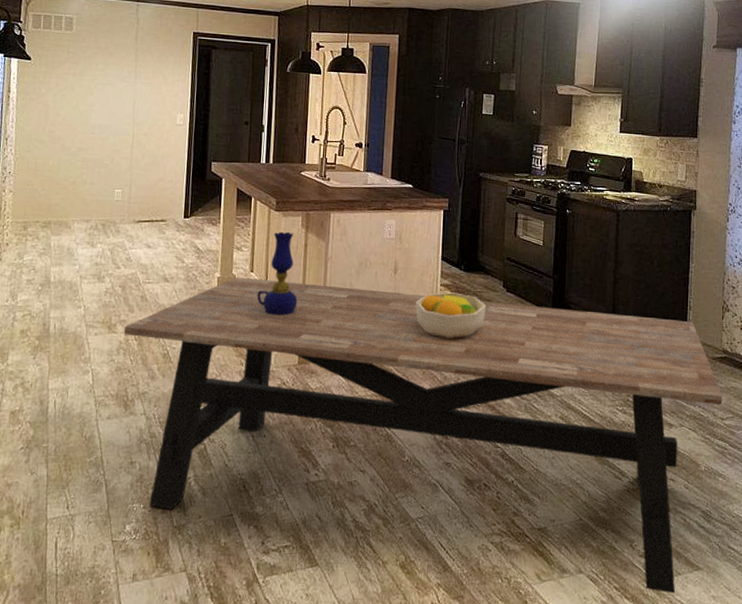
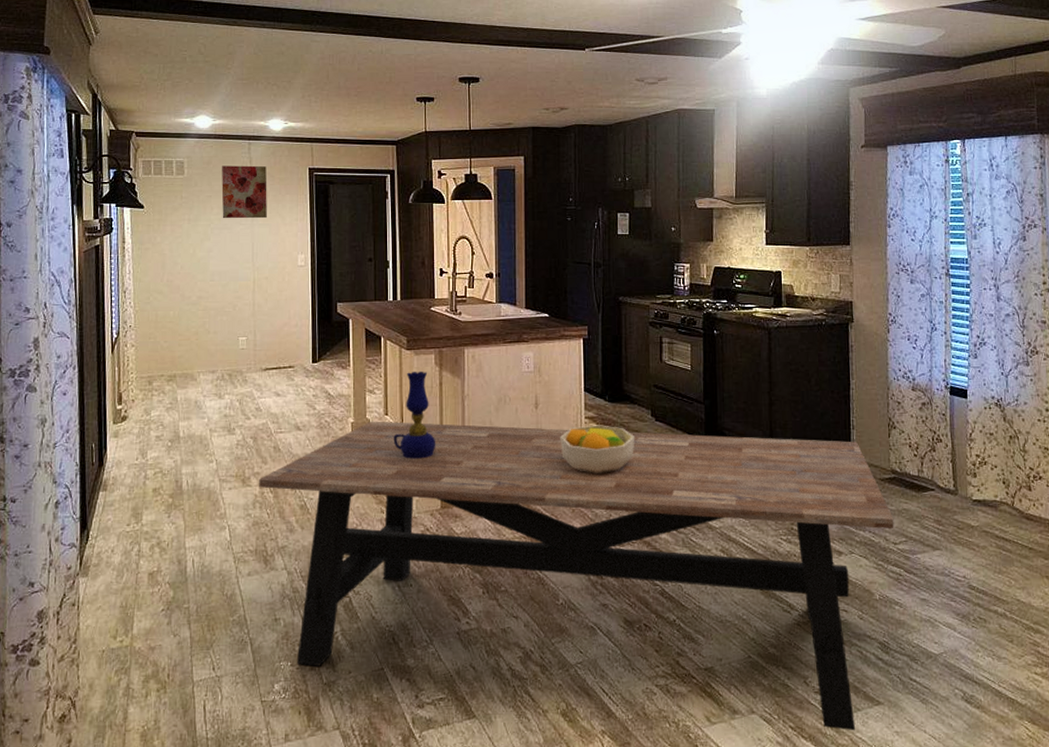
wall art: none [106,24,153,78] -> present [221,165,267,219]

